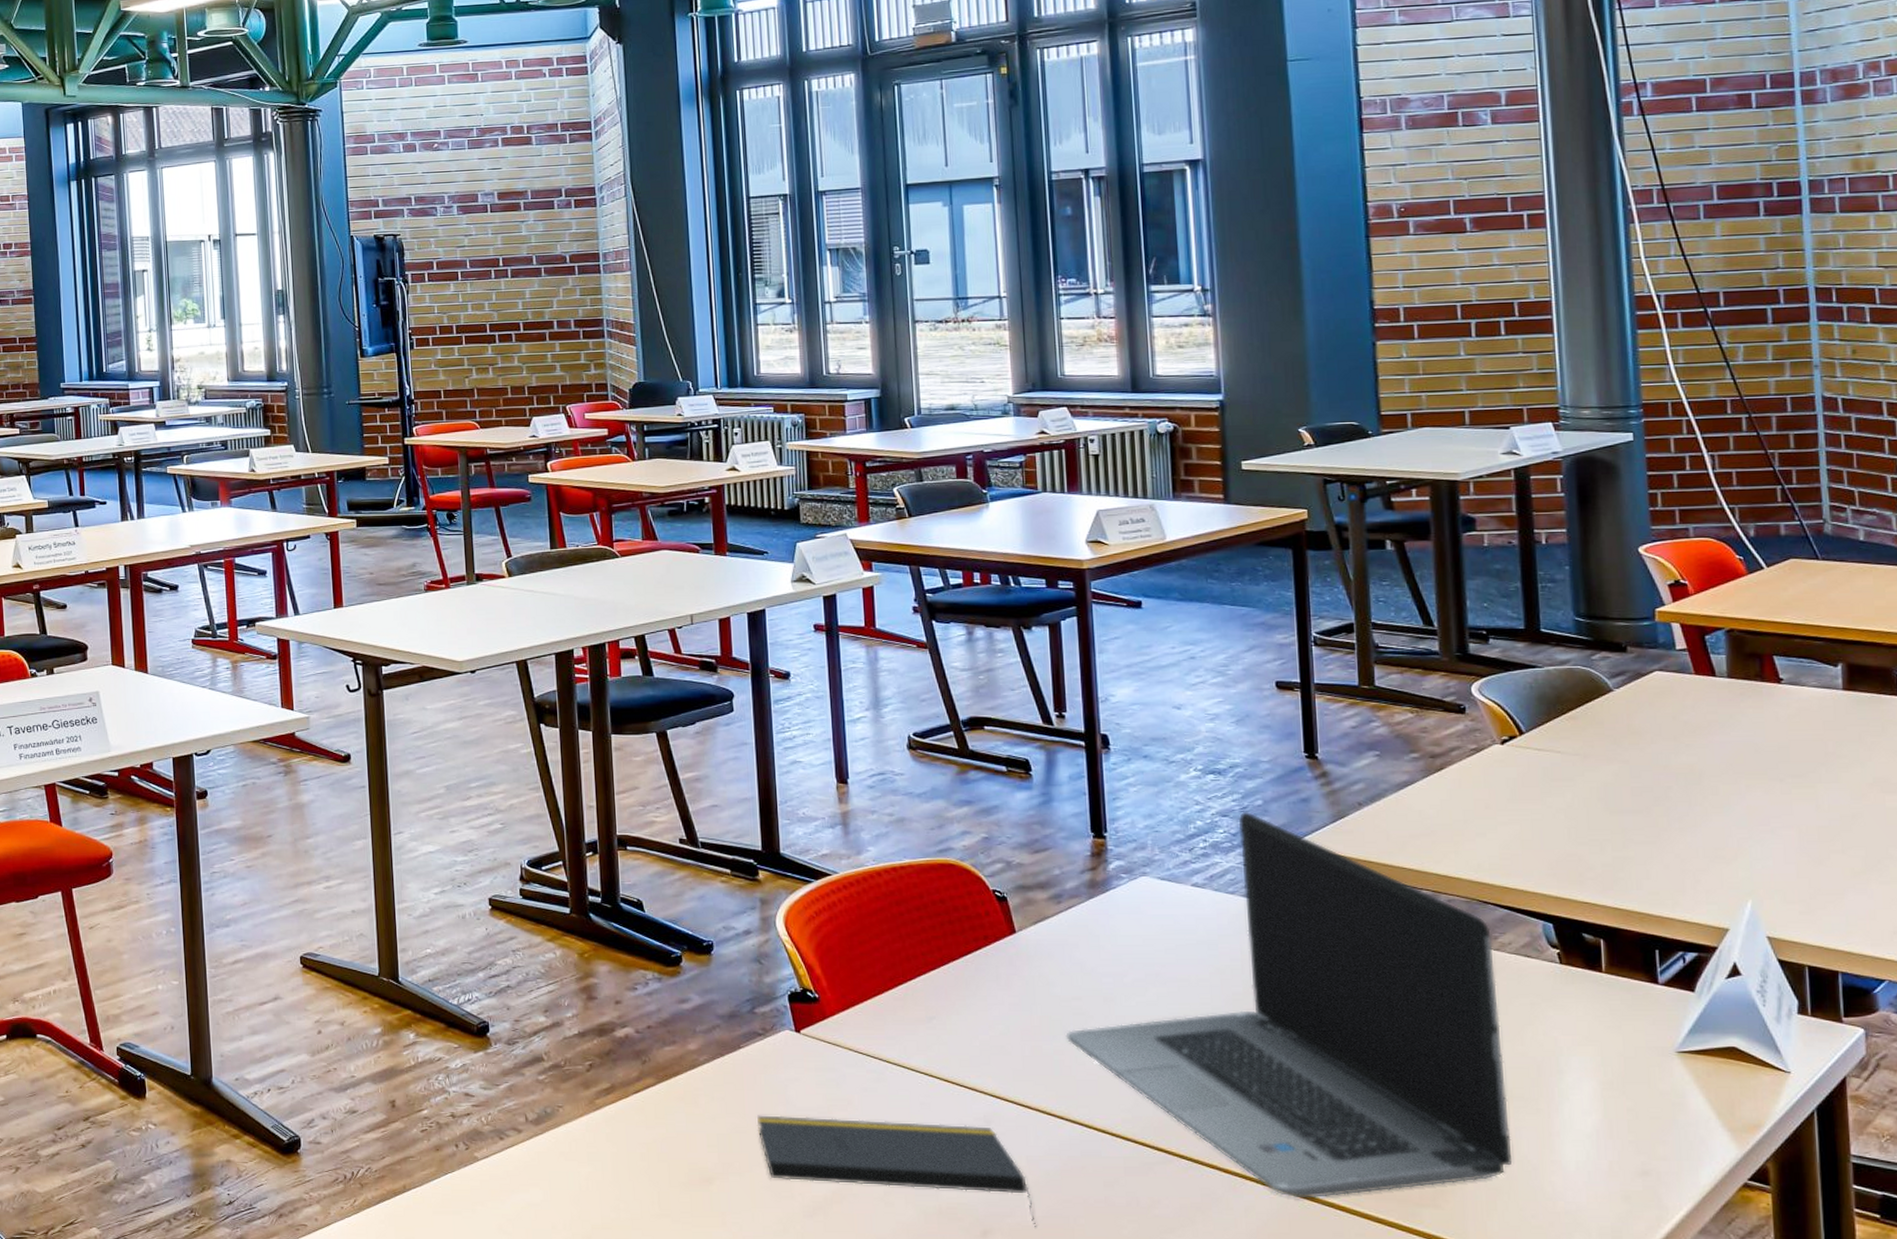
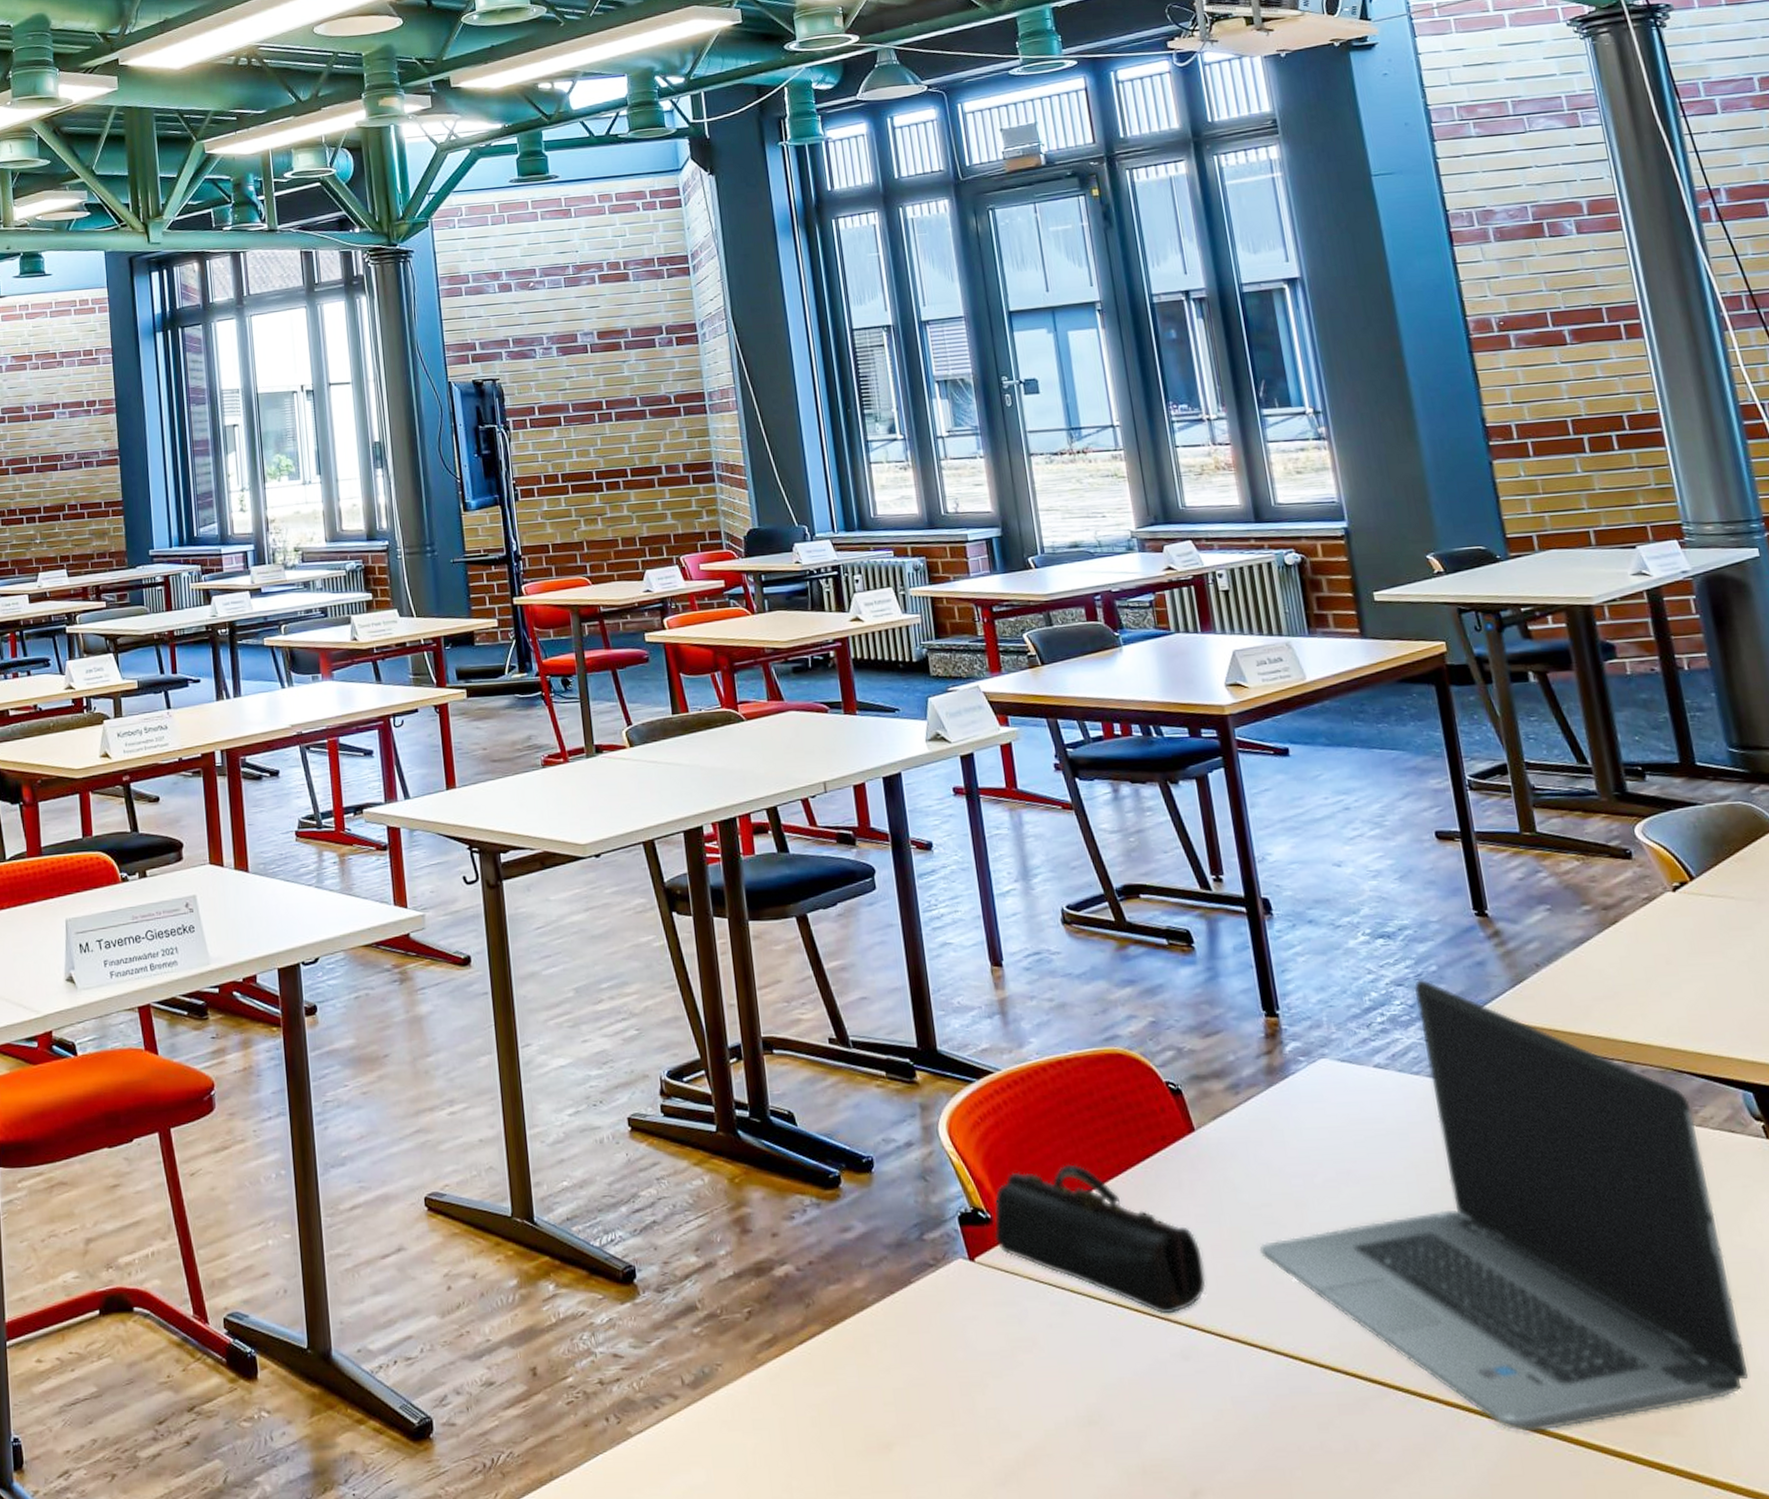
notepad: present [757,1115,1037,1227] -> none [935,1362,1251,1483]
pencil case: none [820,956,1013,1085] -> present [994,1164,1206,1315]

